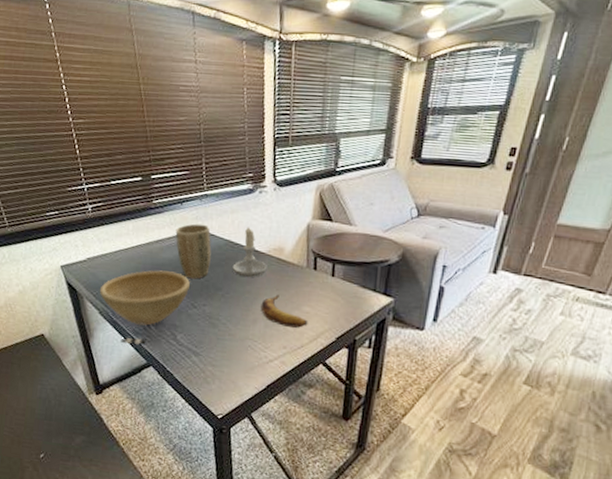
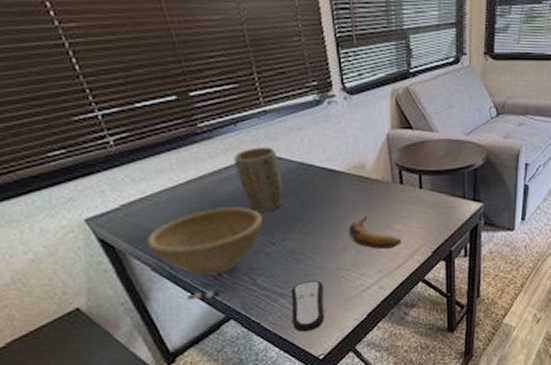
remote control: none [199,344,232,391] -> present [291,280,324,333]
candle: present [232,227,267,278] -> none [310,144,350,203]

